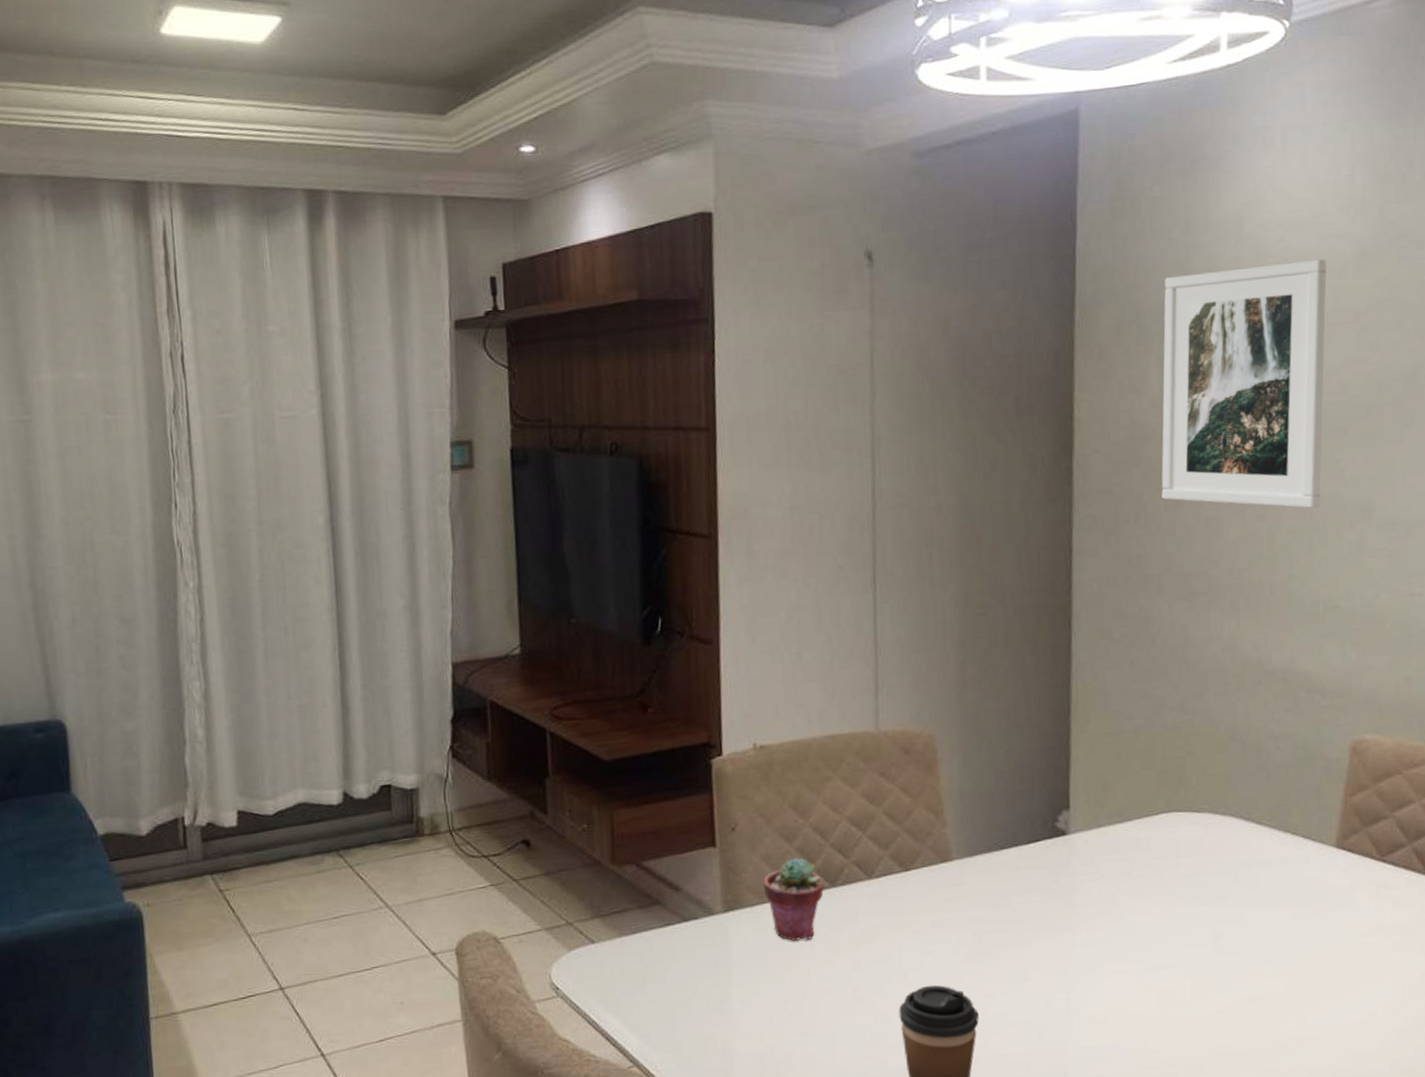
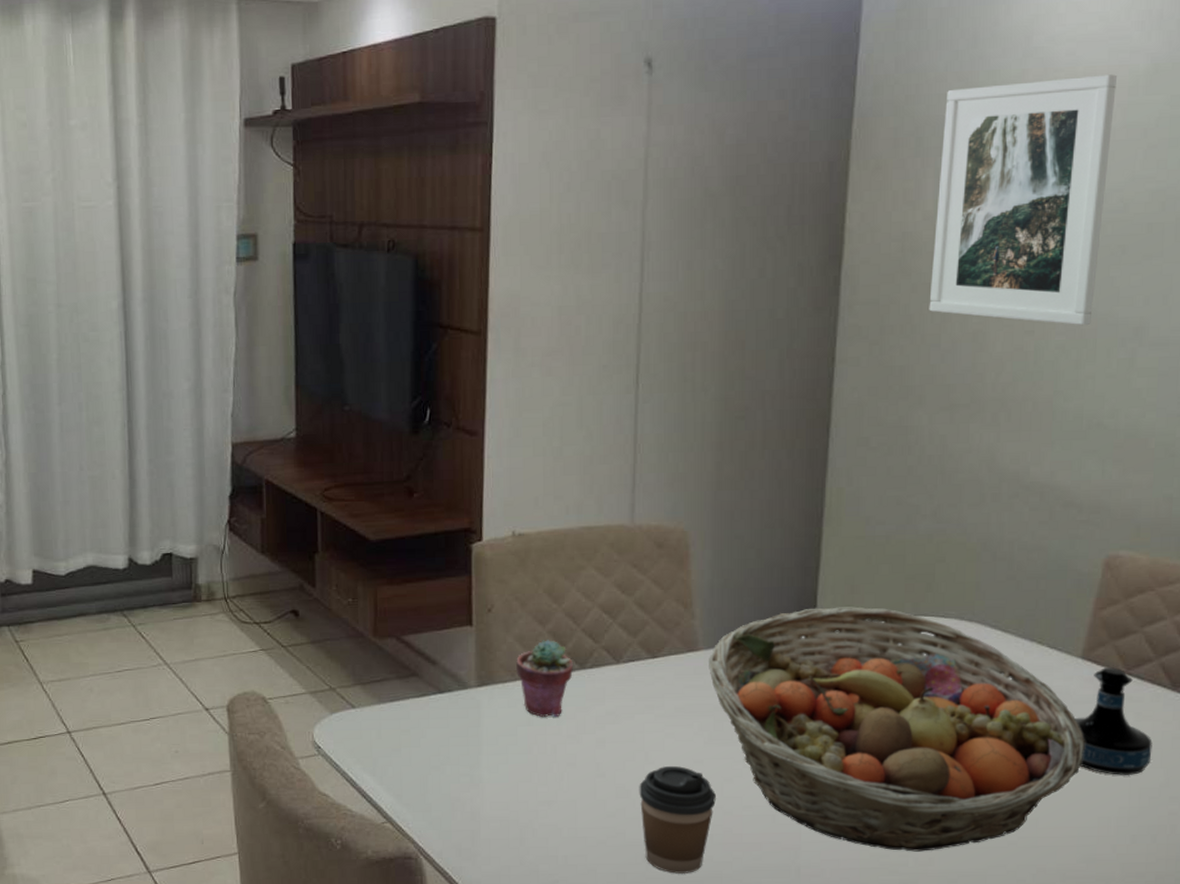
fruit basket: none [963,806,1347,1061] -> present [709,607,1086,852]
tequila bottle: none [1333,855,1412,967] -> present [1074,667,1153,776]

